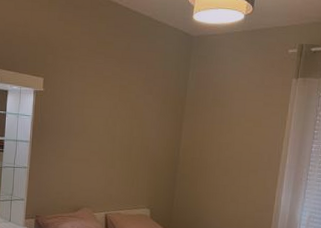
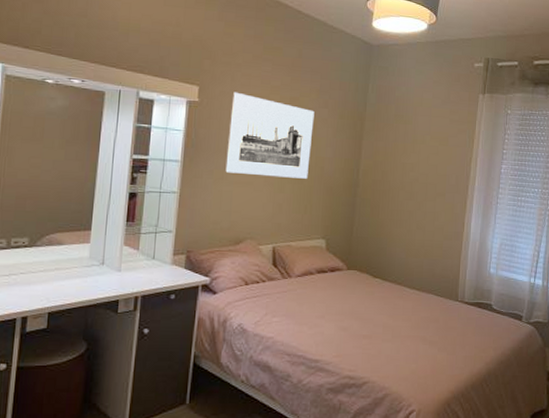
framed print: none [65,82,141,157] -> present [224,92,314,179]

